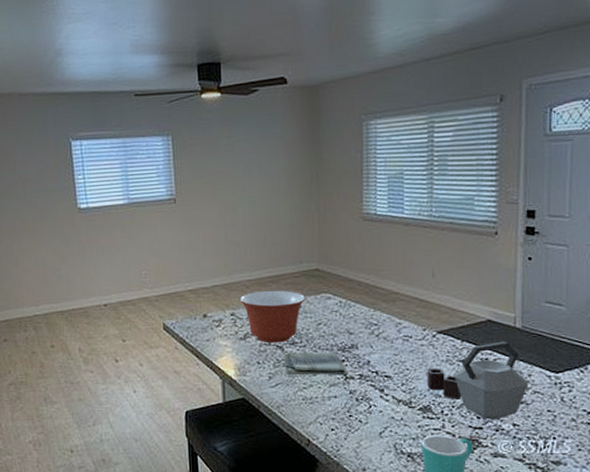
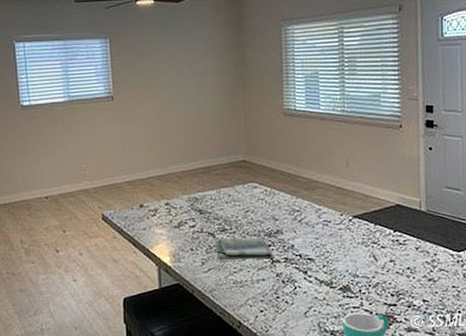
mixing bowl: present [239,290,306,343] -> none [173,180,235,231]
kettle: present [427,341,529,420] -> none [345,223,435,297]

